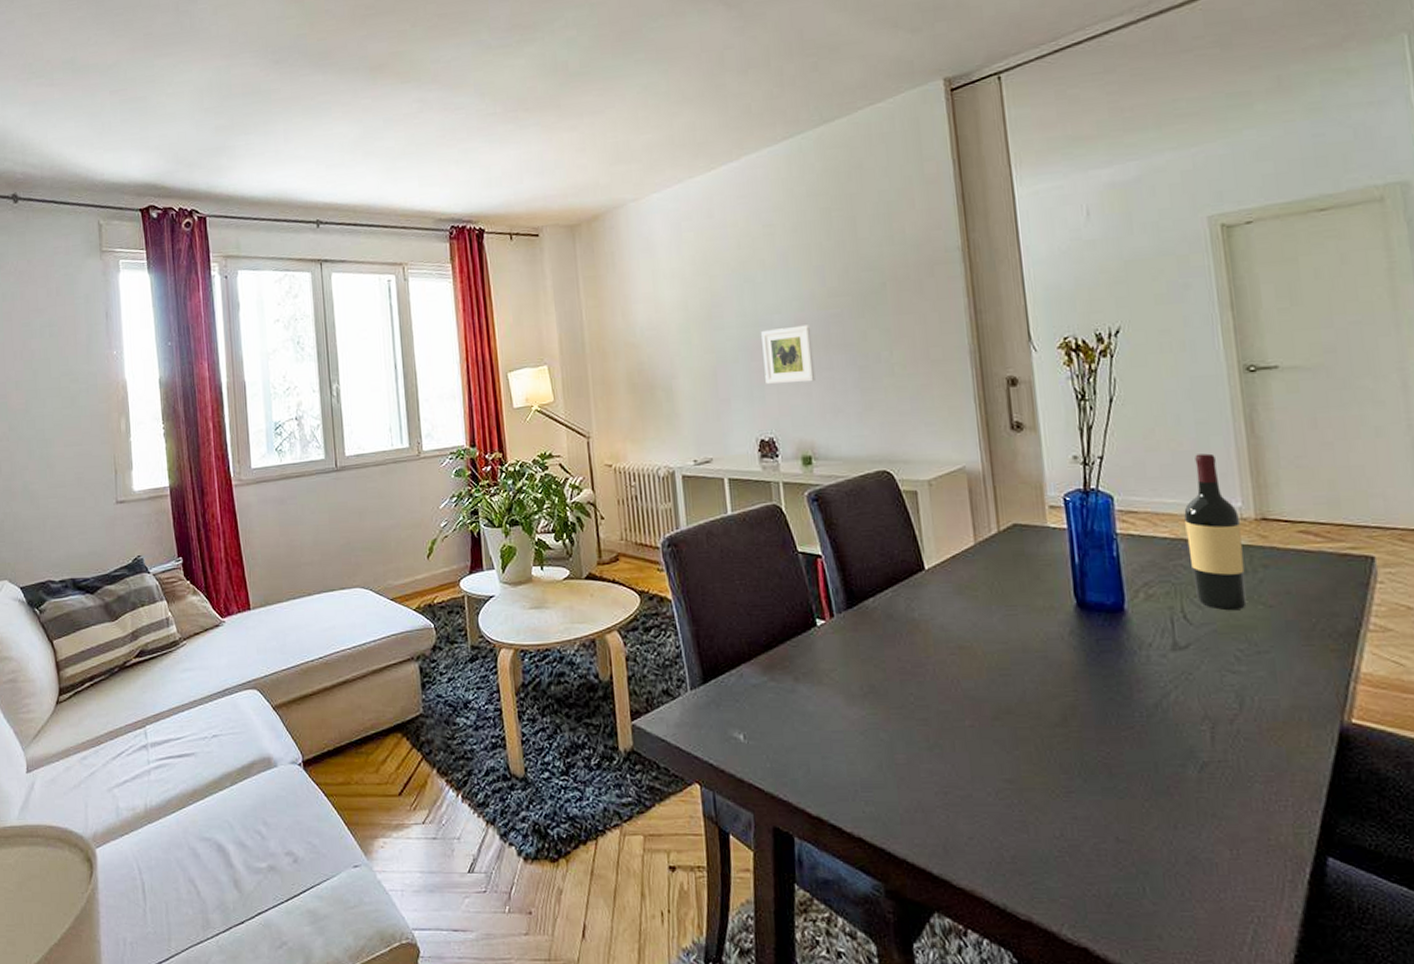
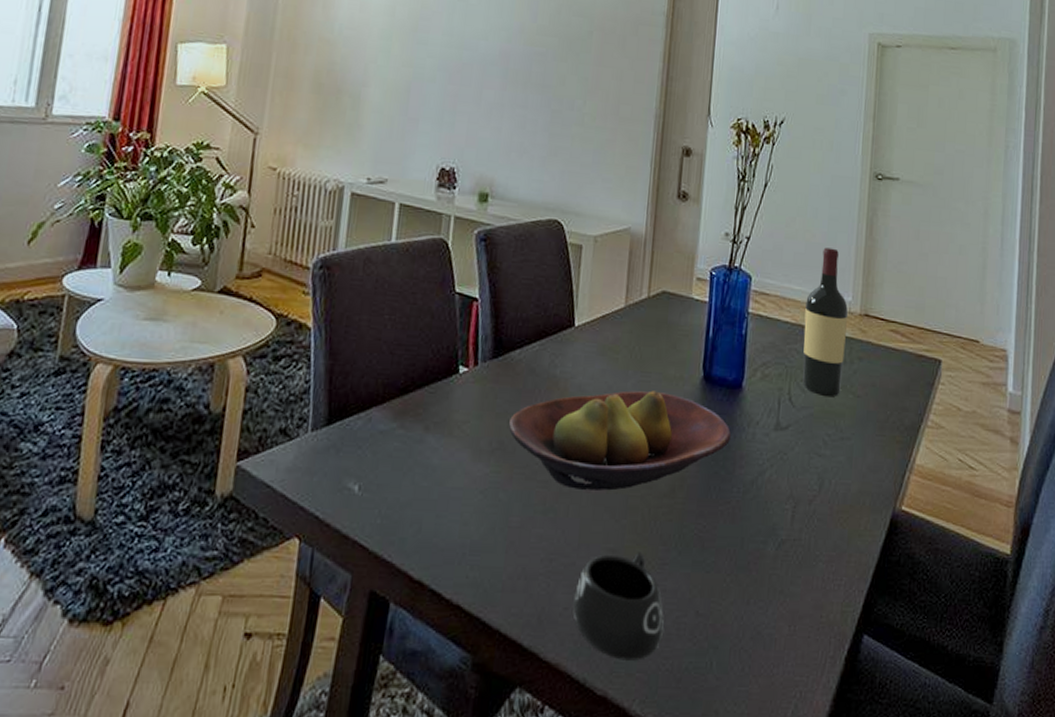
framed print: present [761,325,816,384] -> none [458,54,514,117]
fruit bowl: none [875,623,1122,725] -> present [508,390,732,491]
mug: none [977,781,1083,887] -> present [573,552,665,661]

